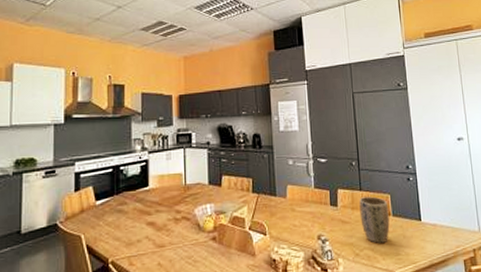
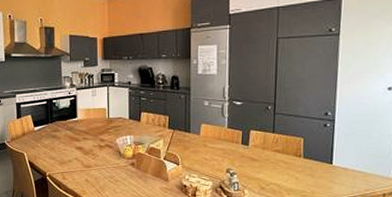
plant pot: present [359,196,390,244] -> none [270,139,300,181]

